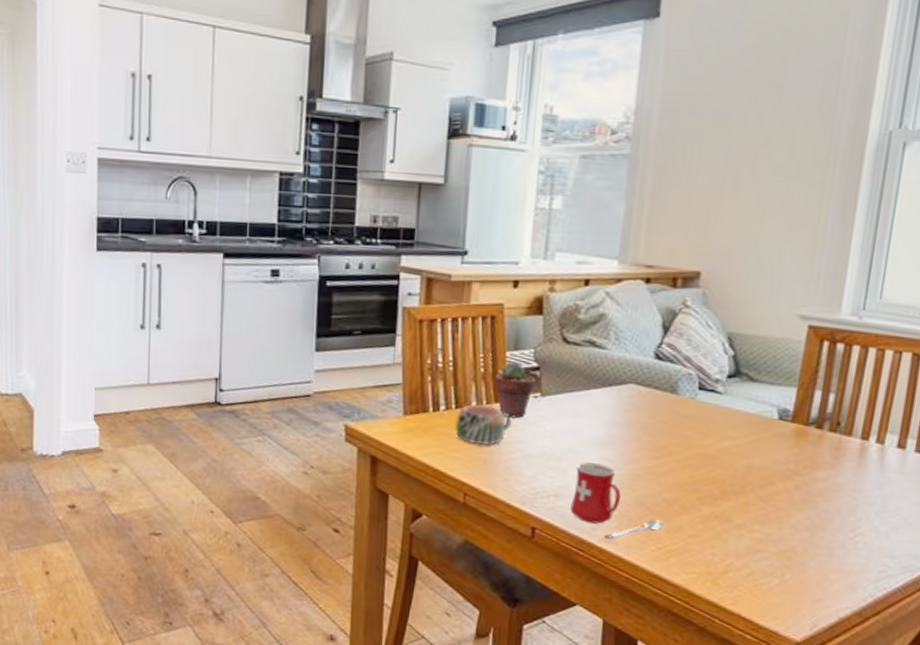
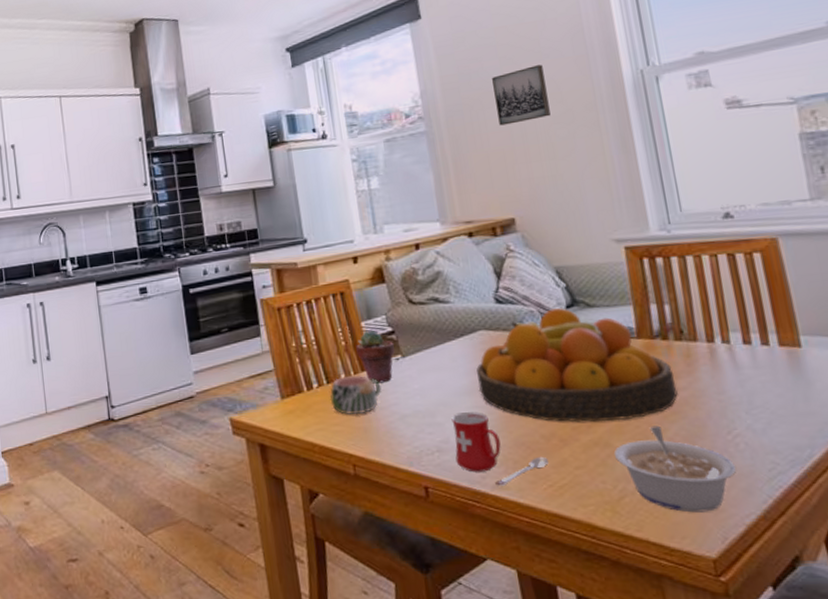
fruit bowl: none [613,375,817,500] -> present [476,308,678,422]
wall art: none [714,101,782,166] -> present [492,64,551,126]
legume: none [731,510,849,599] -> present [613,425,737,513]

